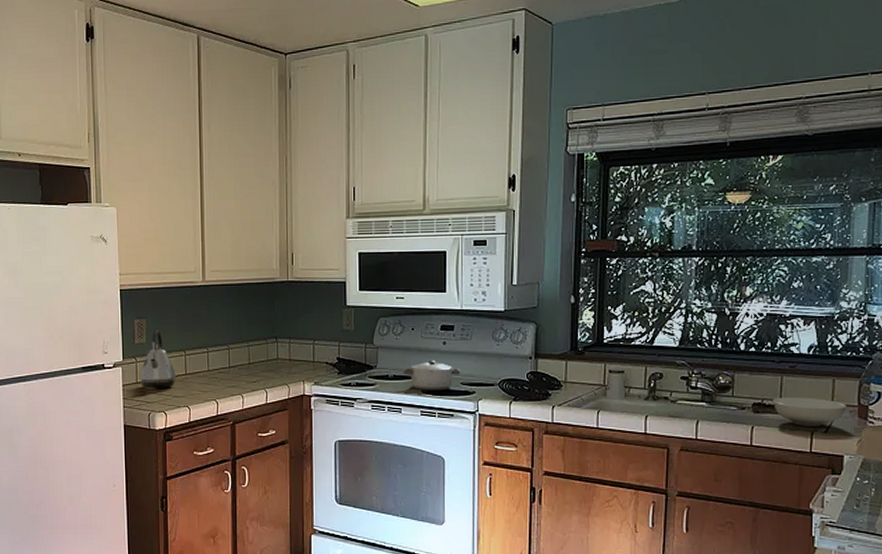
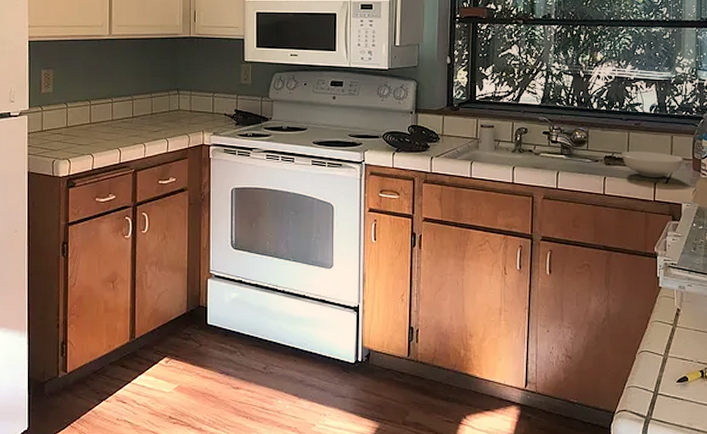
kettle: present [139,330,176,390] -> none [44,81,81,138]
cooking pot: present [403,360,461,391] -> none [296,113,349,142]

